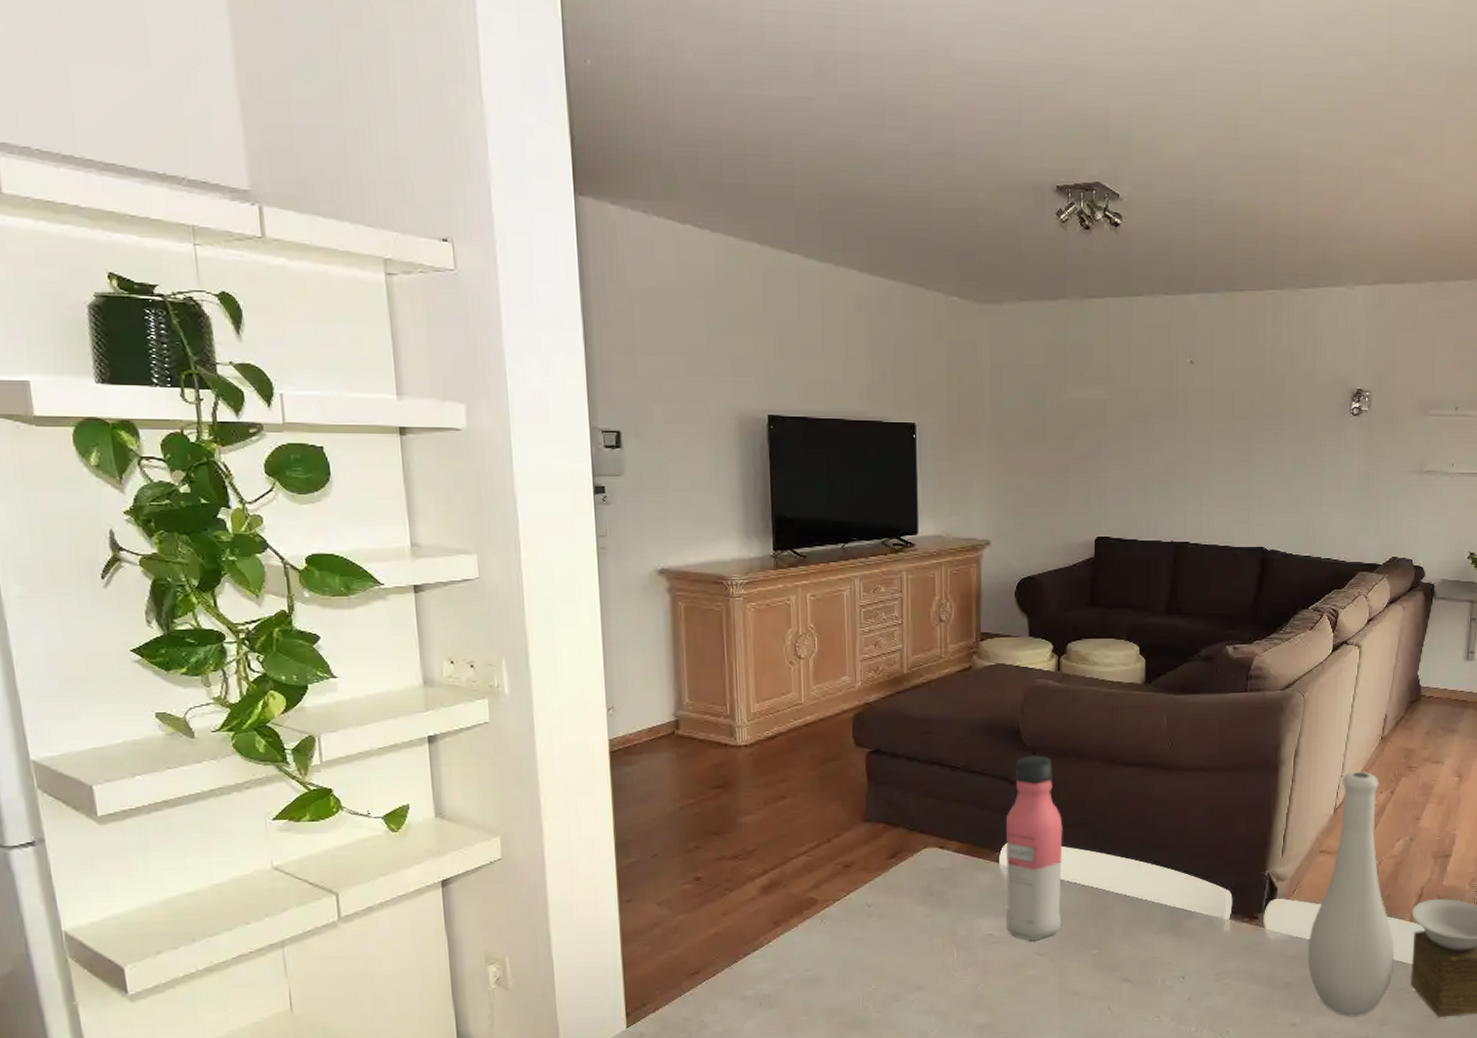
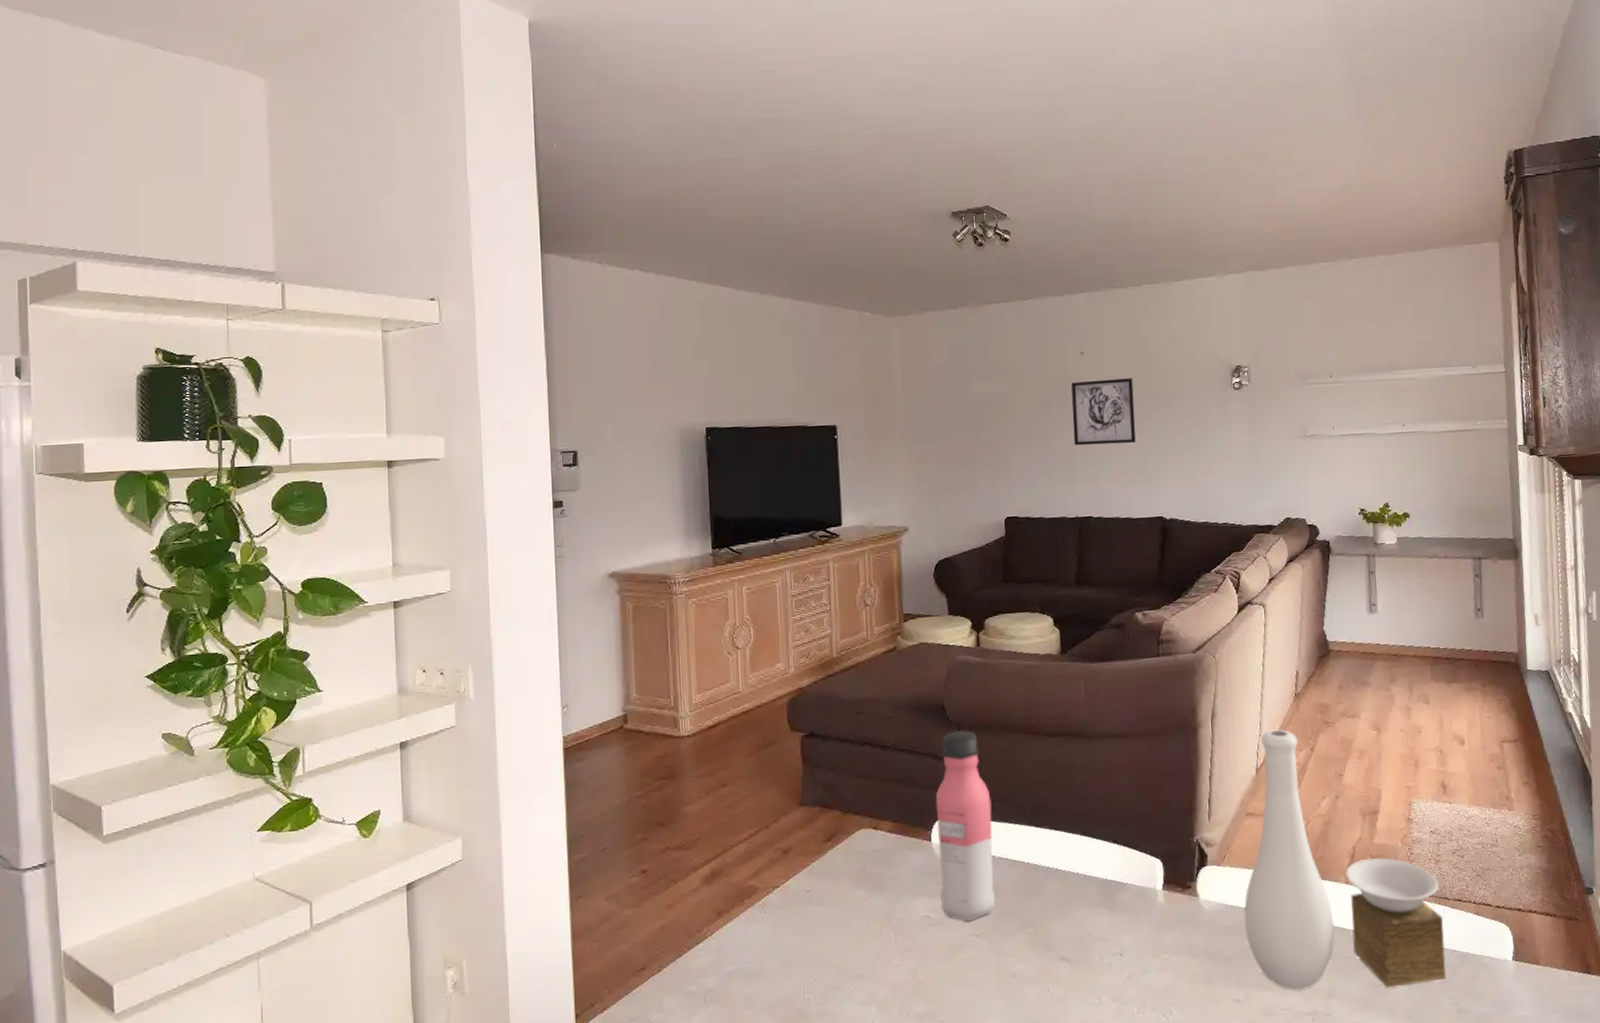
wall art: none [1175,393,1244,465] -> present [1071,378,1136,446]

